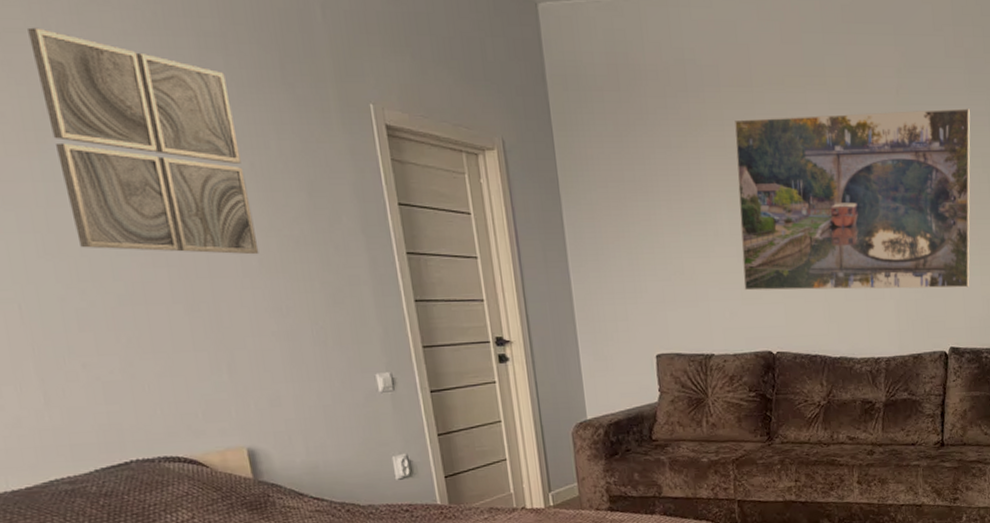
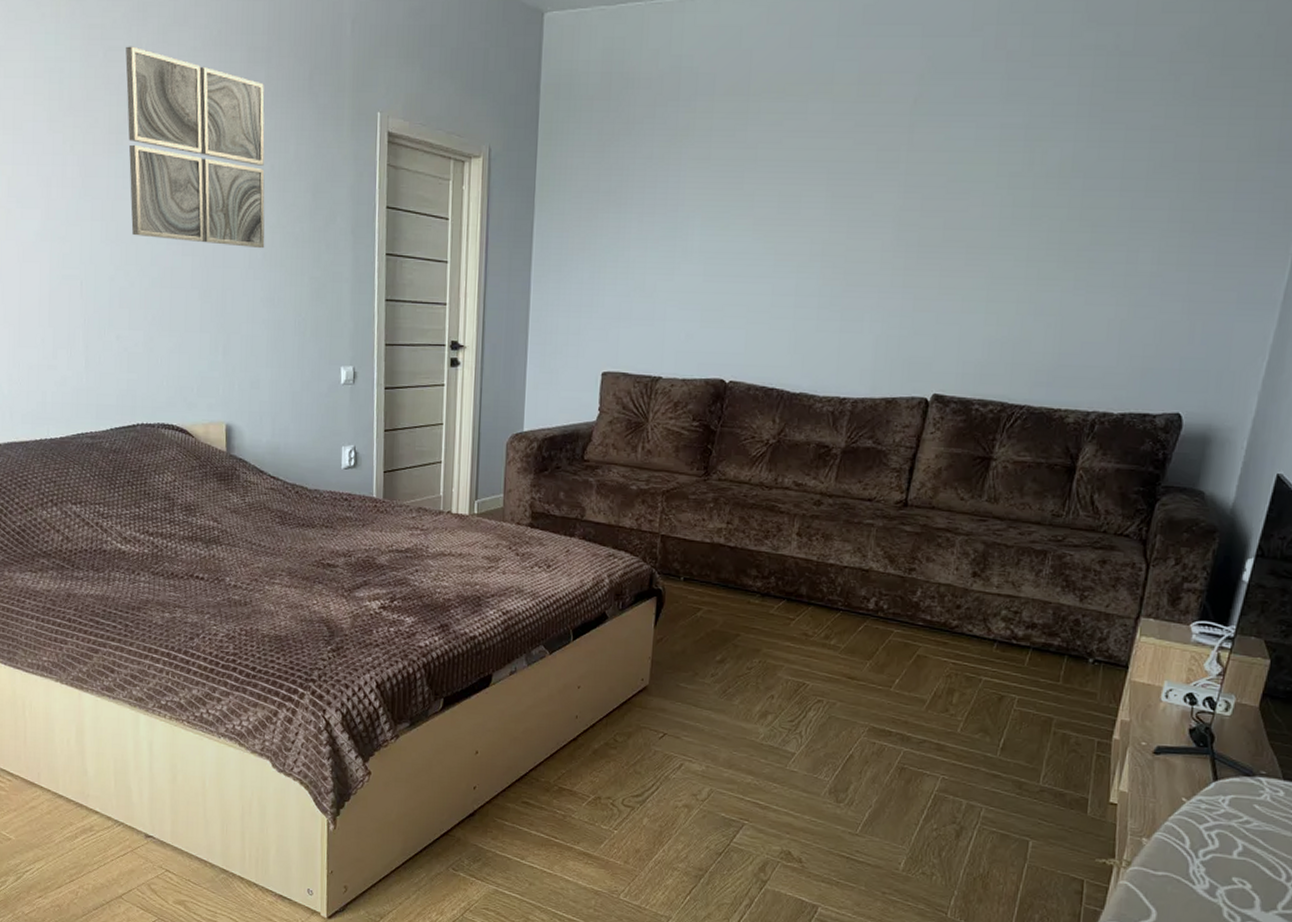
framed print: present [734,108,971,291] -> none [705,120,1002,327]

